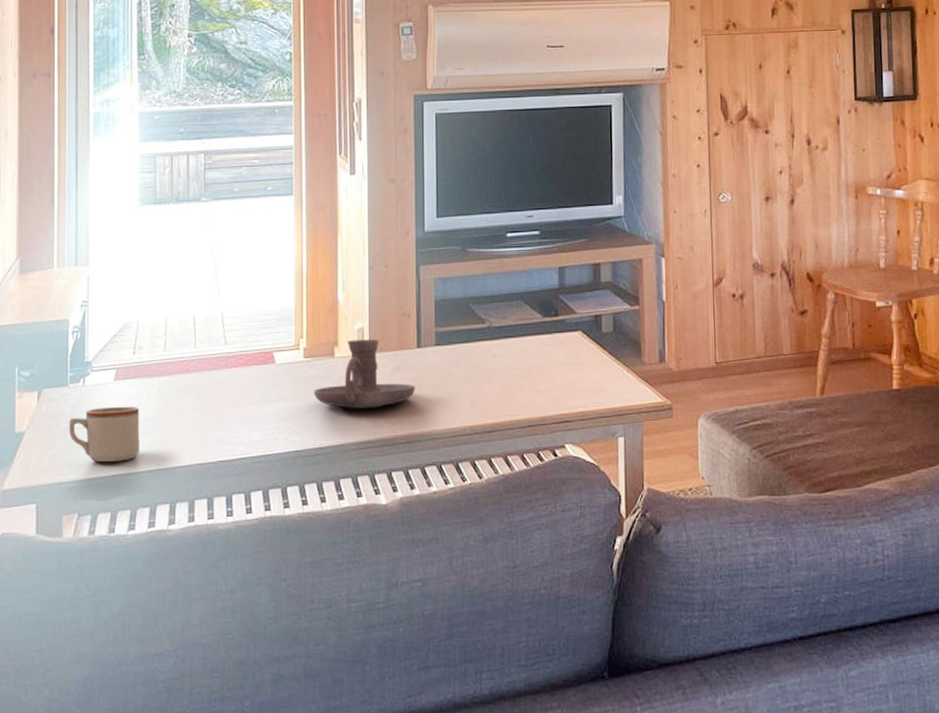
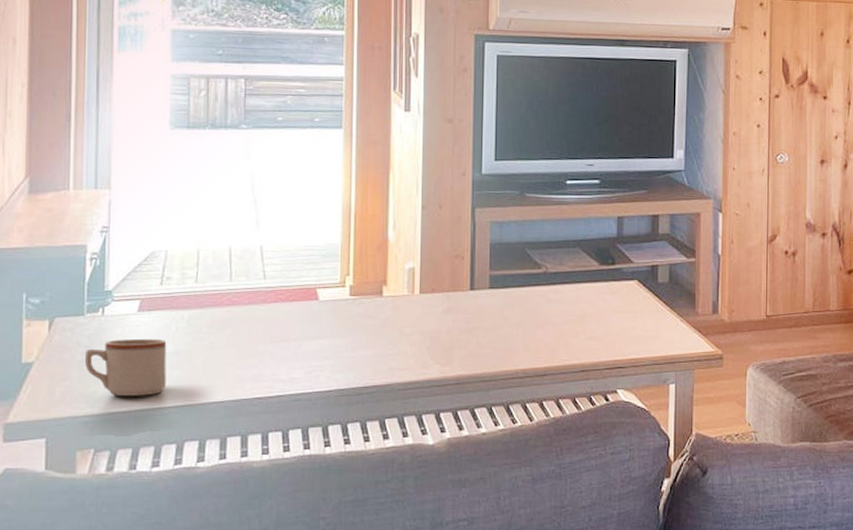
candle holder: present [313,339,416,409] -> none [359,279,467,349]

